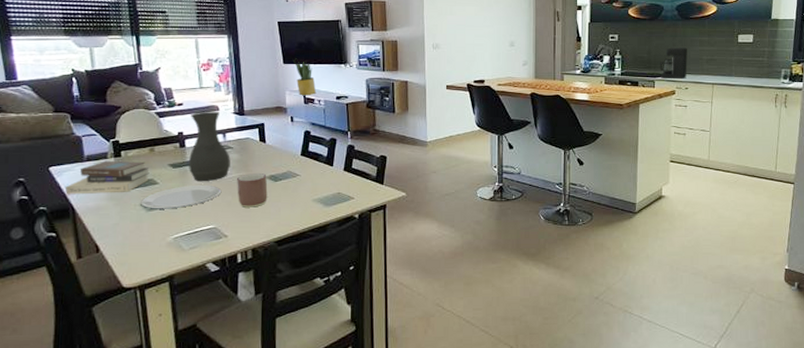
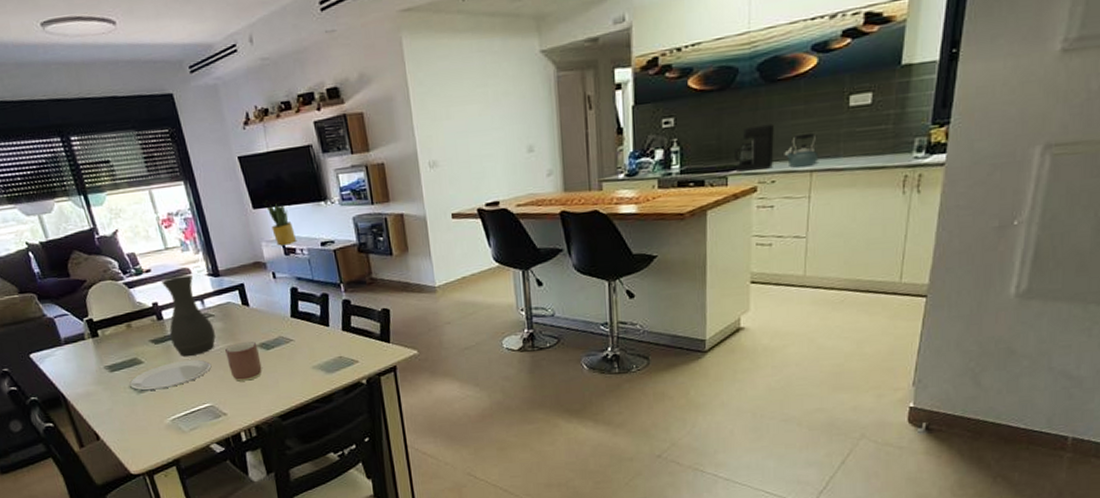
books: present [65,161,150,195] -> none [51,339,133,382]
kettle: none [694,58,718,80] -> present [784,134,819,168]

